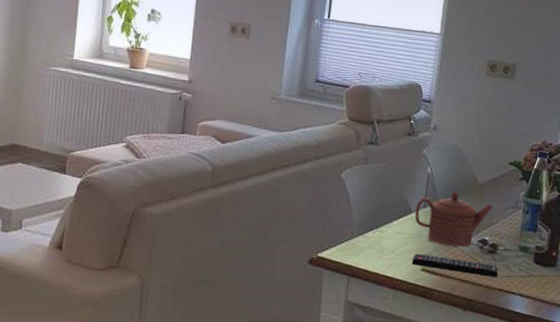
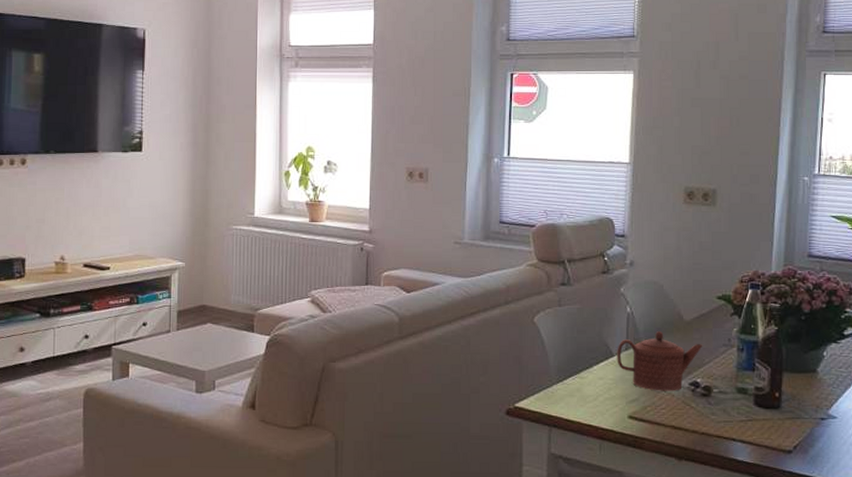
remote control: present [411,253,498,278] -> none [617,399,715,424]

